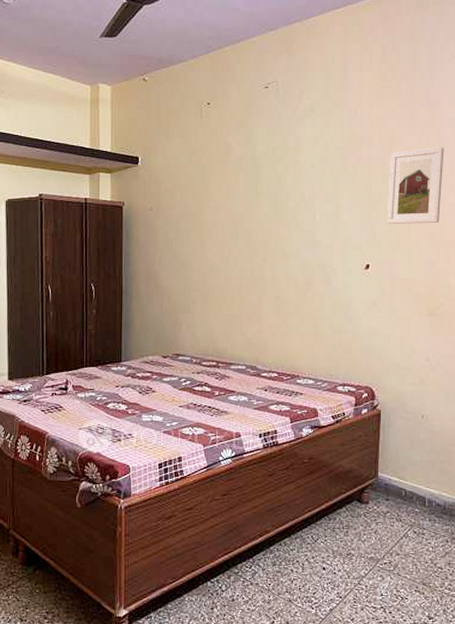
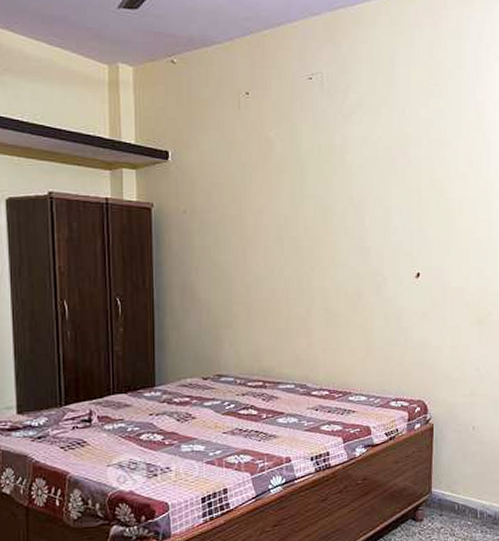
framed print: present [386,147,444,224] -> none [436,151,491,230]

